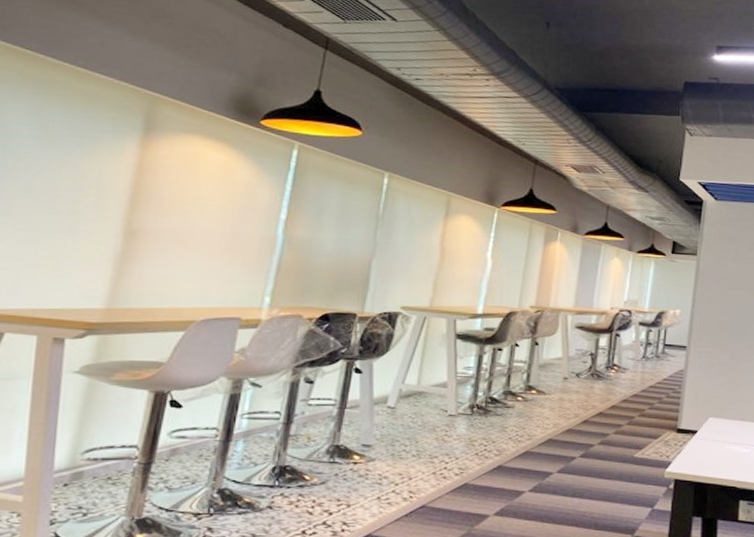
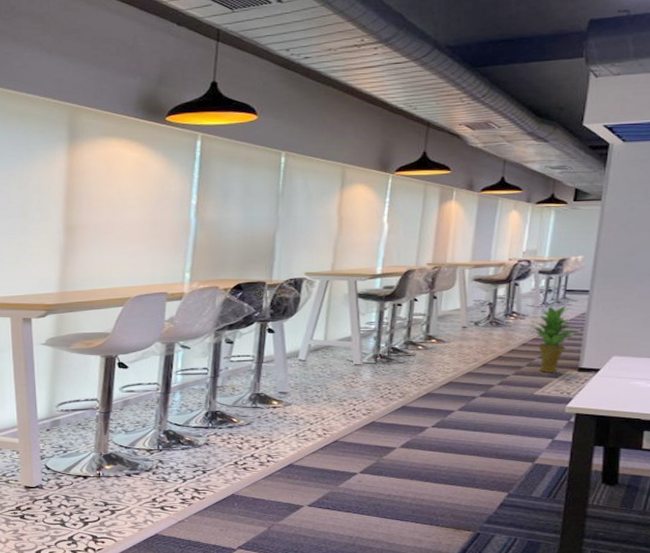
potted plant: none [628,361,677,434] -> present [528,306,579,374]

